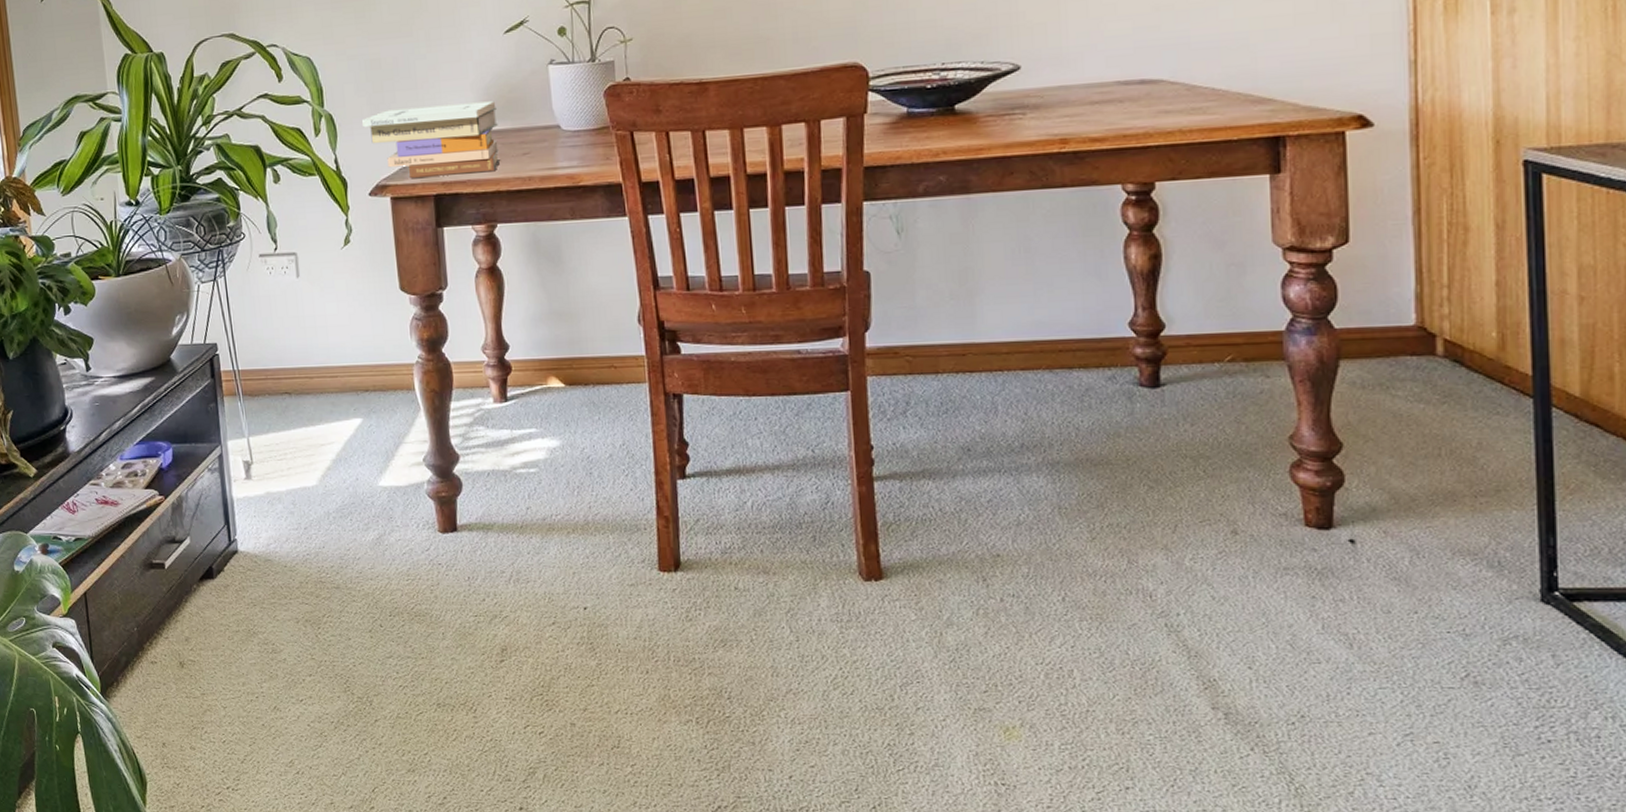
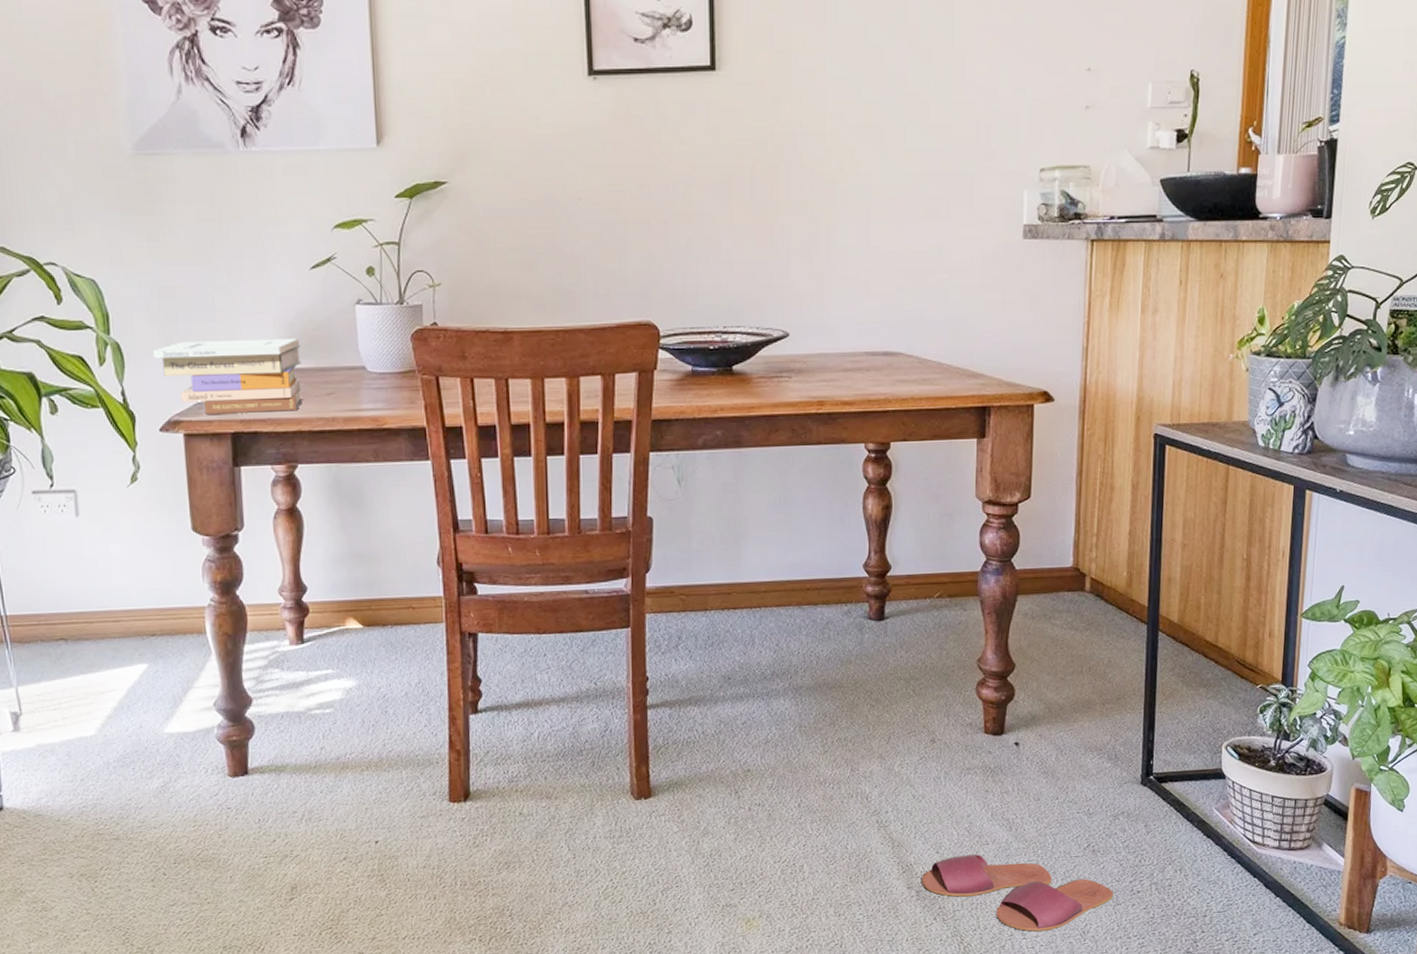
slippers: none [1231,673,1512,779] -> present [922,854,1114,932]

